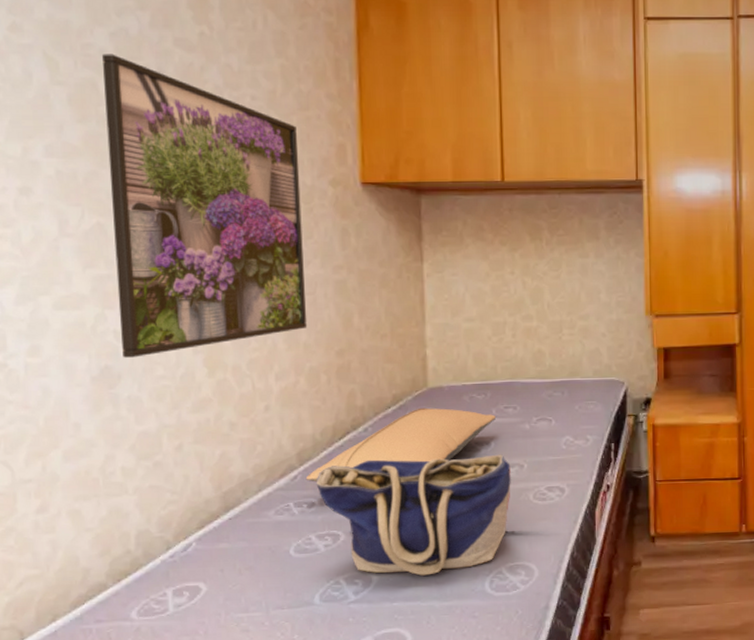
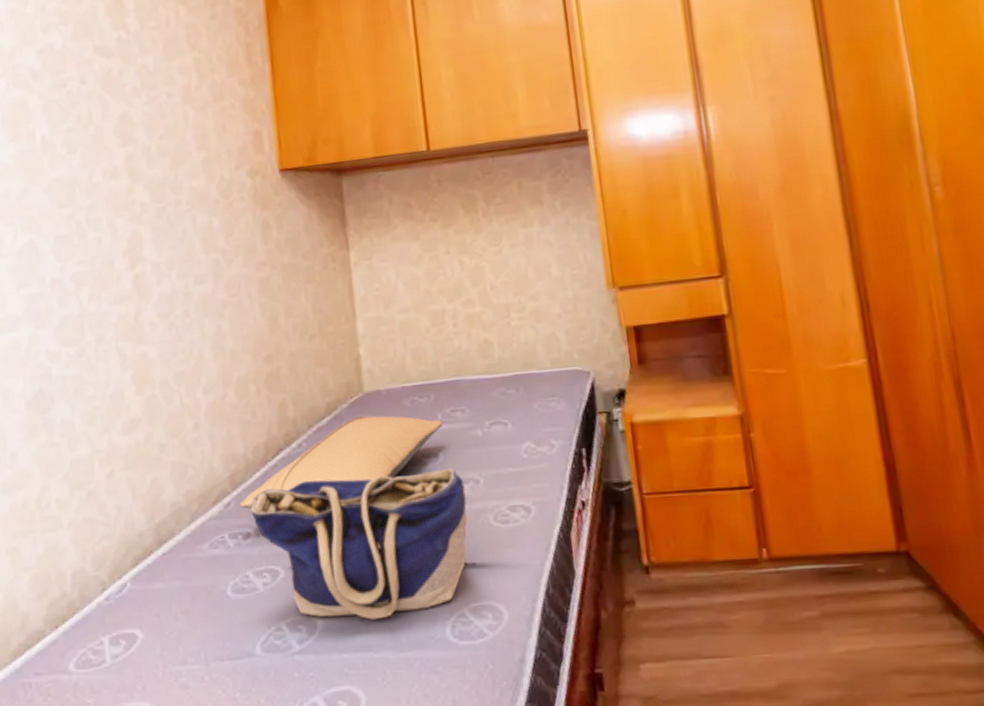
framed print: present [101,54,308,358] -> none [30,70,233,379]

